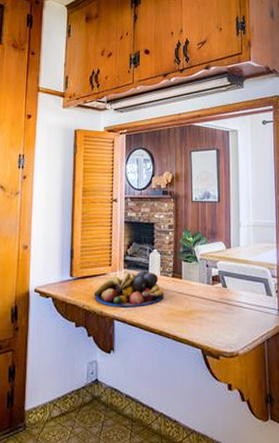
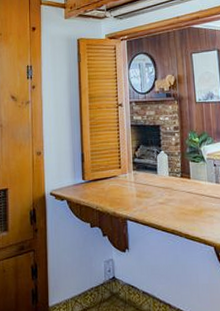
fruit bowl: present [93,270,164,308] -> none [105,172,173,208]

